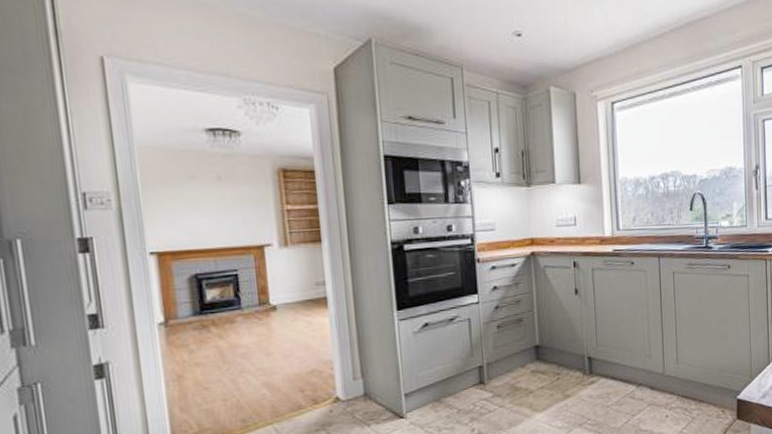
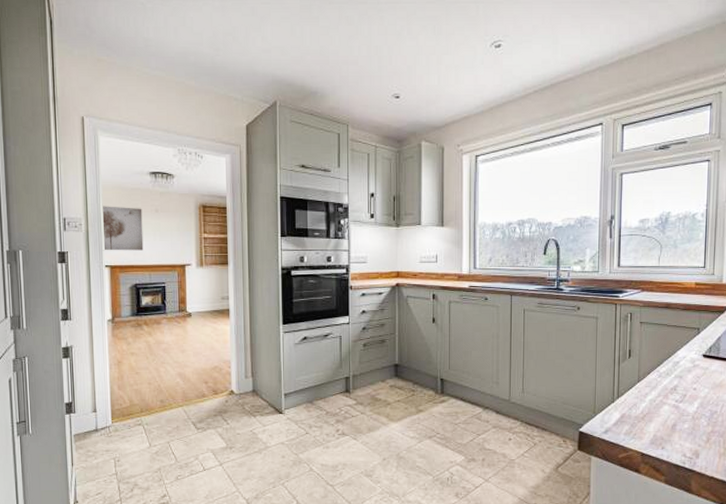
wall art: none [141,174,204,234] -> present [102,206,144,251]

